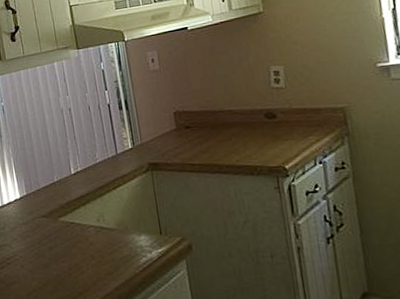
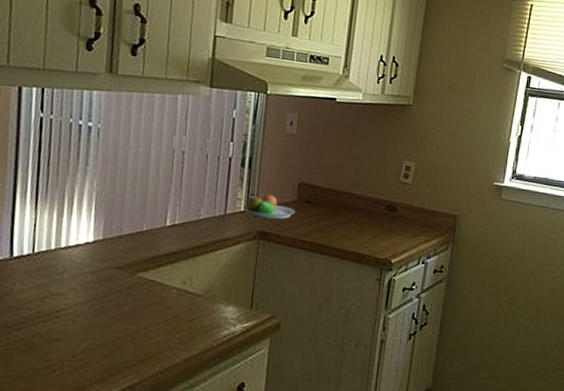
fruit bowl: none [130,127,178,152] -> present [243,193,296,220]

